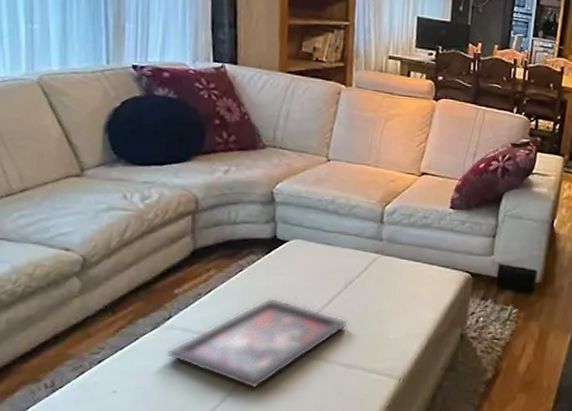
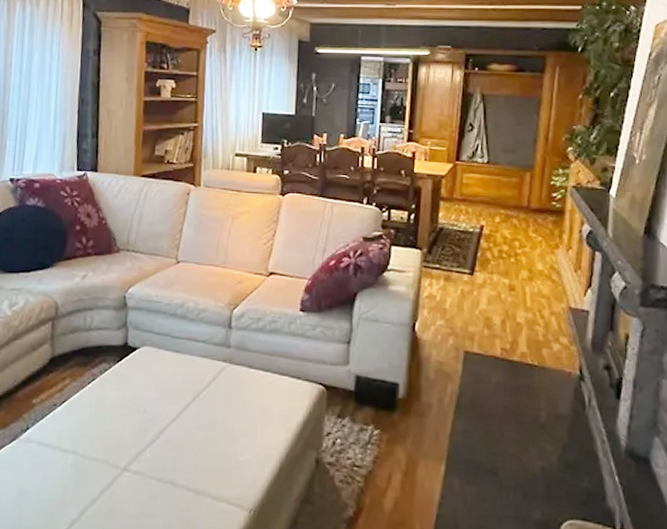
decorative tray: present [166,297,348,389] -> none [21,409,196,514]

